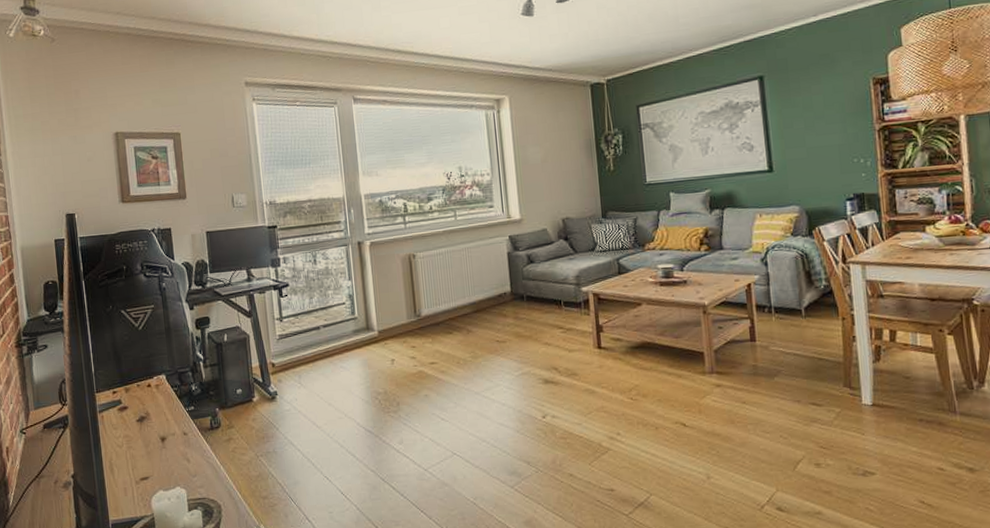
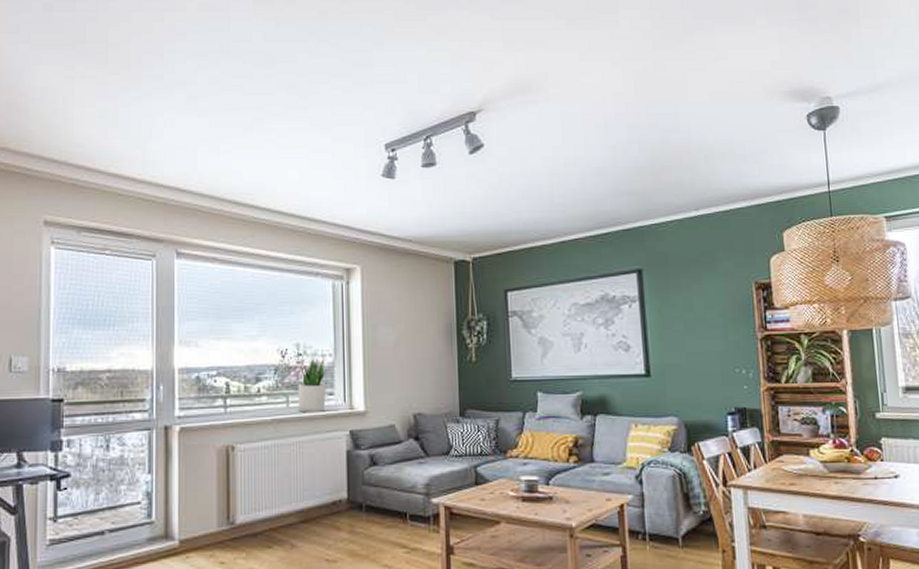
planter: none [463,177,487,224] -> present [298,357,326,414]

